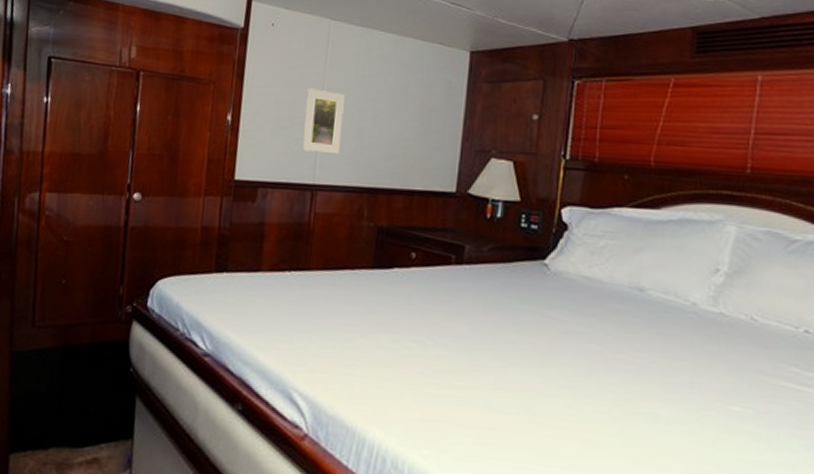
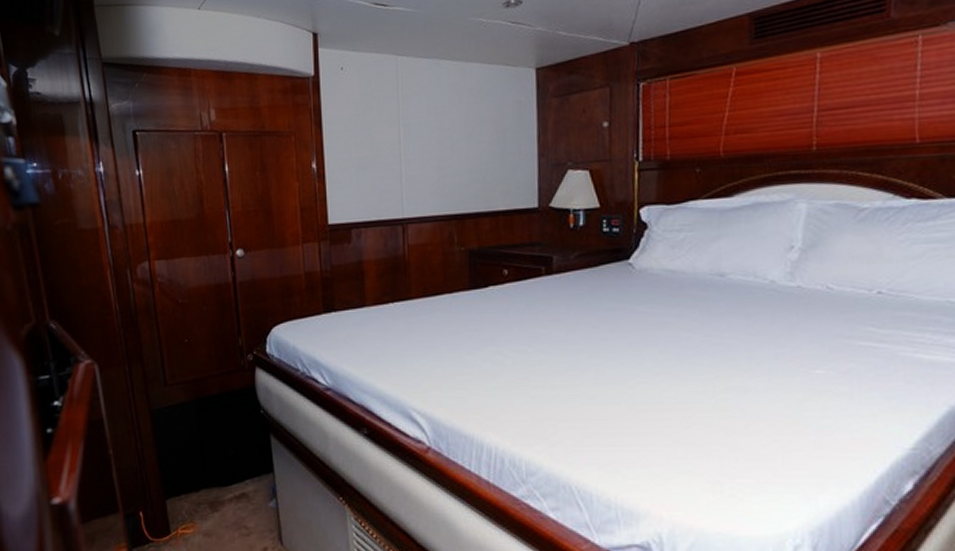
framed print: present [302,88,345,155] -> none [384,126,423,188]

